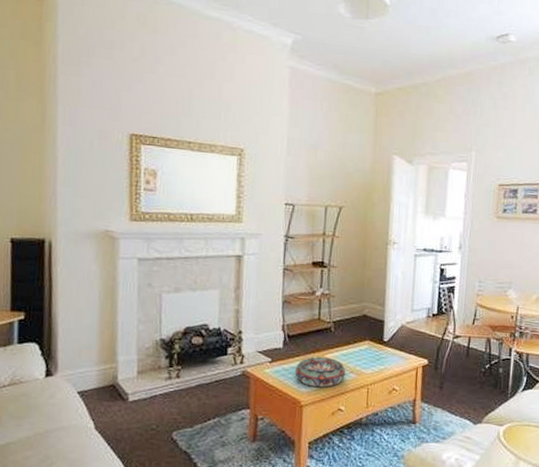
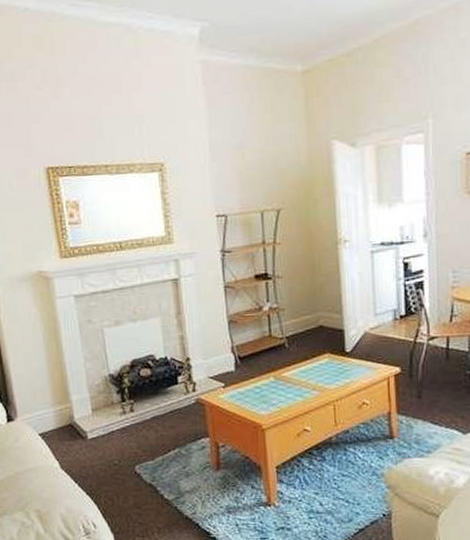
decorative bowl: present [295,357,346,387] -> none [251,376,308,408]

